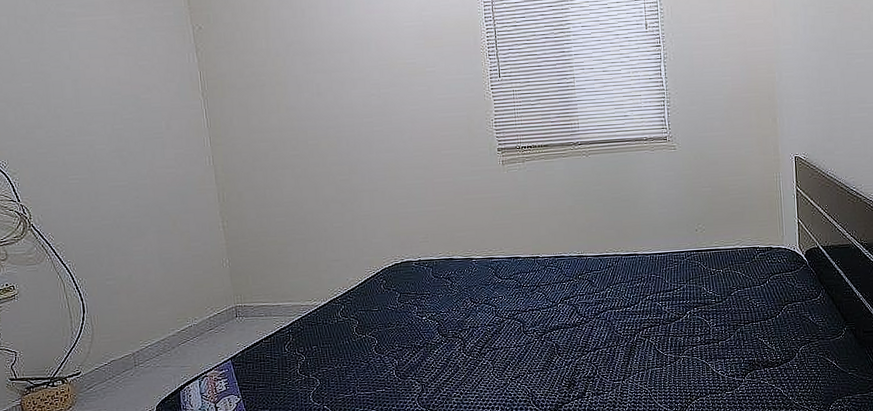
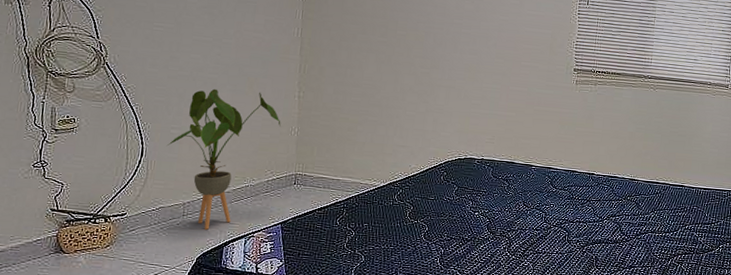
house plant: none [106,228,211,376] -> present [168,88,281,230]

